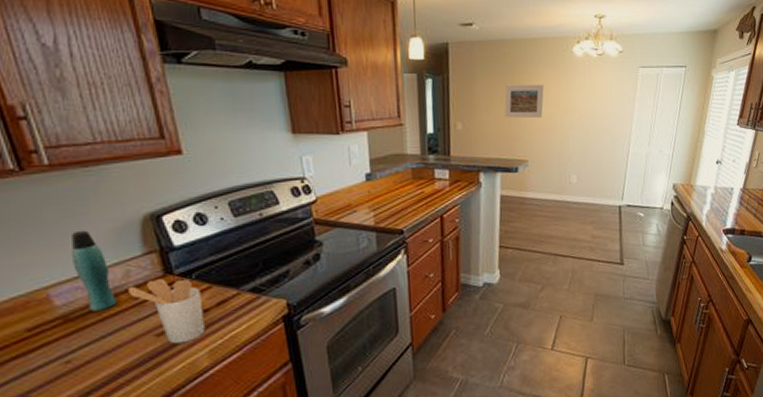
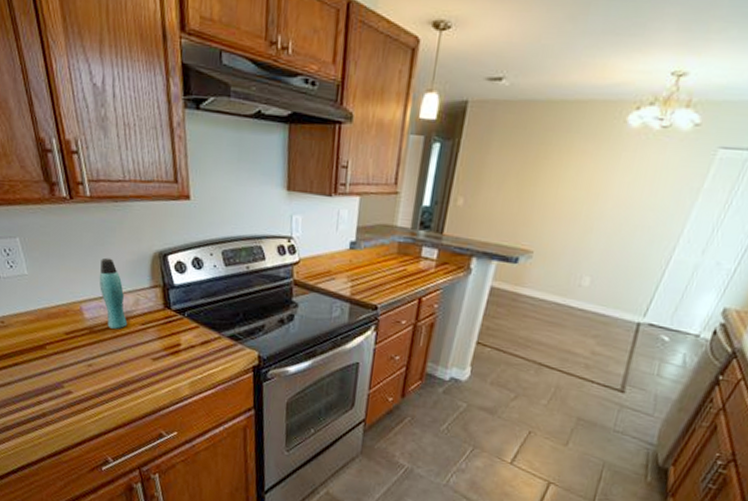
utensil holder: present [128,279,206,344] -> none [136,310,190,371]
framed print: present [504,84,544,118] -> none [517,157,576,202]

